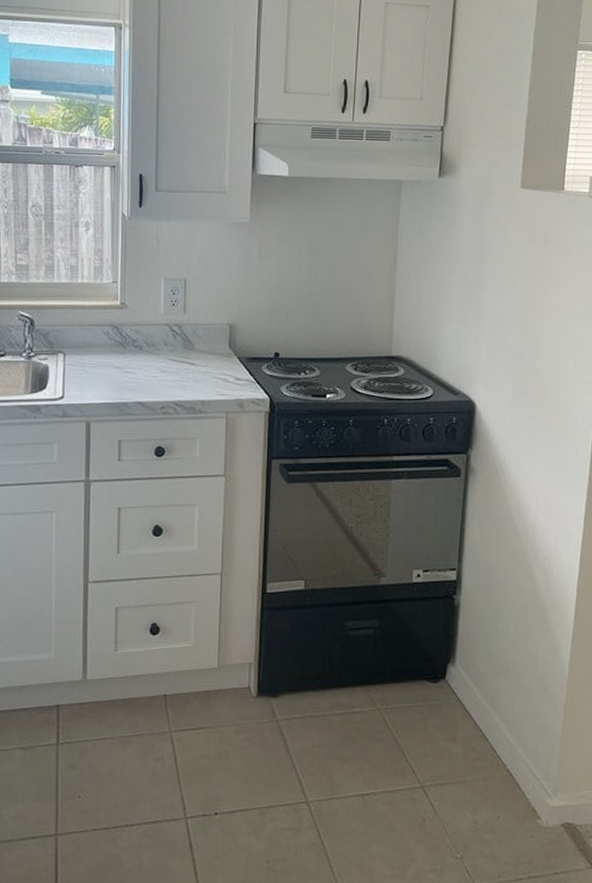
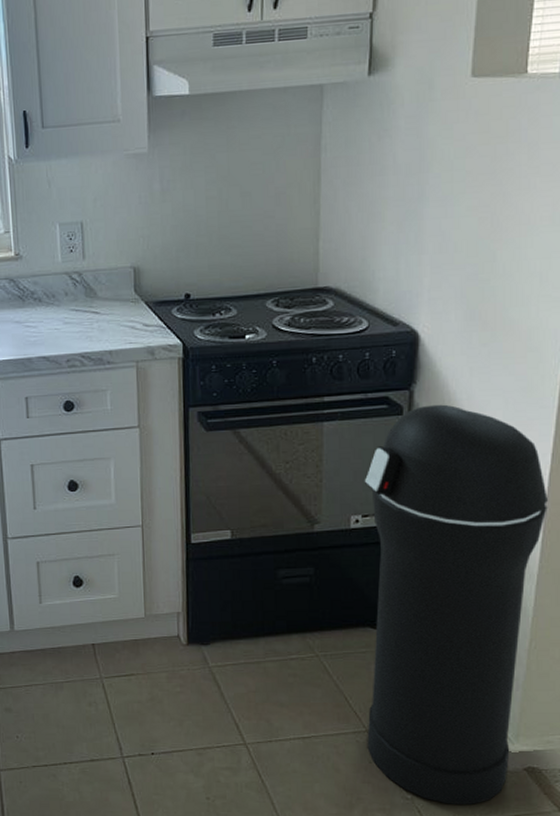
trash can: none [421,469,581,863] -> present [364,404,548,805]

